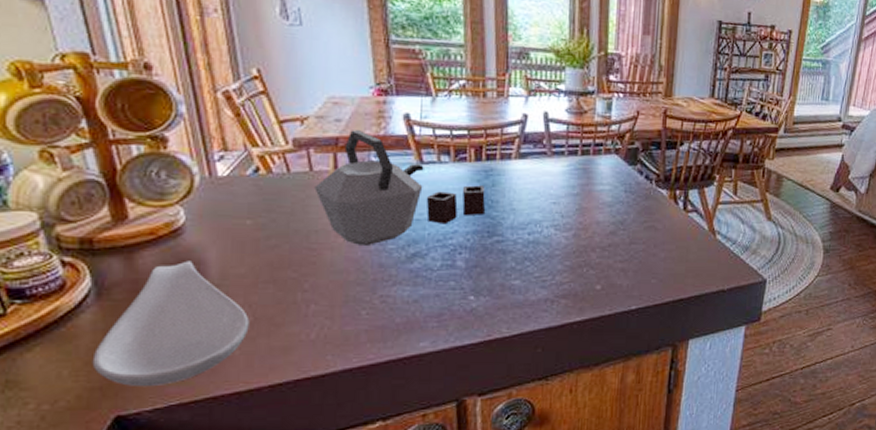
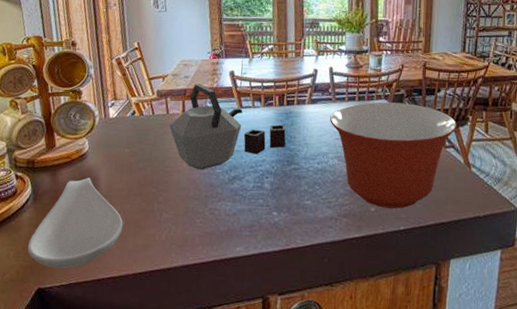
mixing bowl: none [544,157,702,286] -> present [330,102,458,209]

